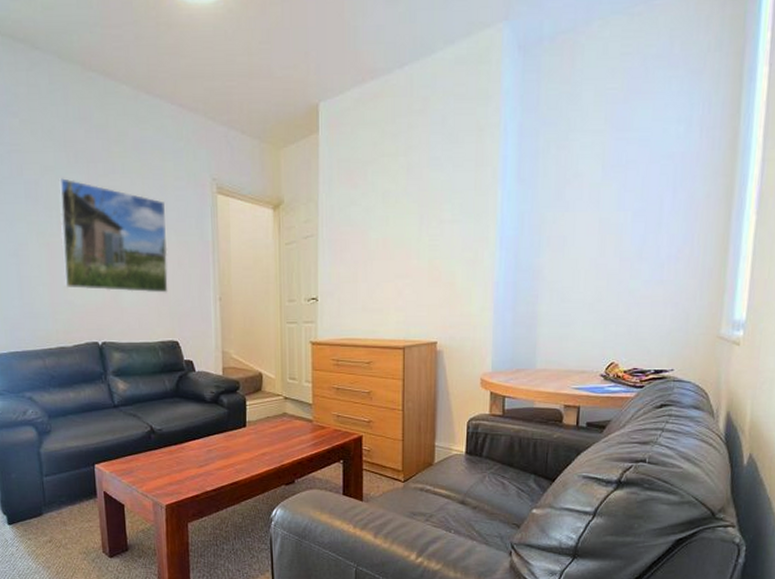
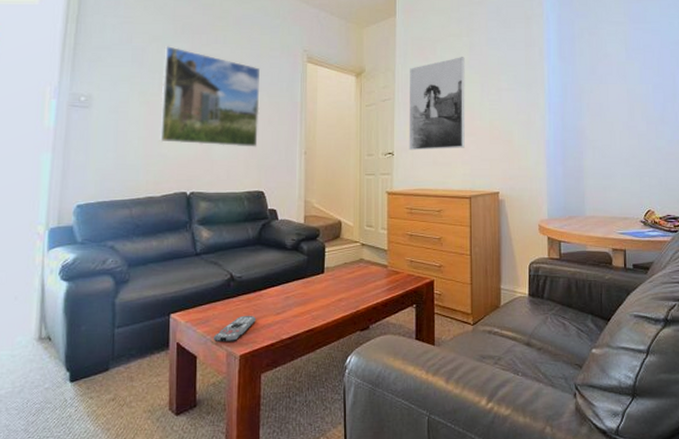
remote control: none [138,467,179,493] -> present [213,315,256,343]
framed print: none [334,182,401,295] -> present [409,57,465,151]

